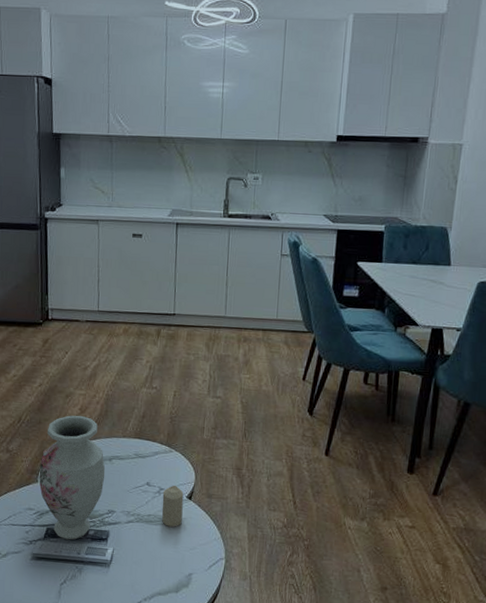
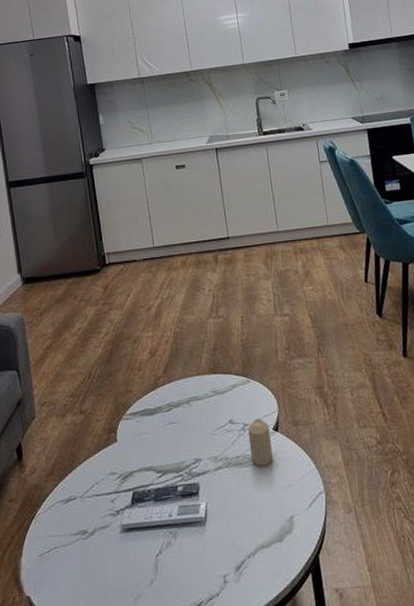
vase: present [39,415,106,540] -> none [117,359,186,502]

